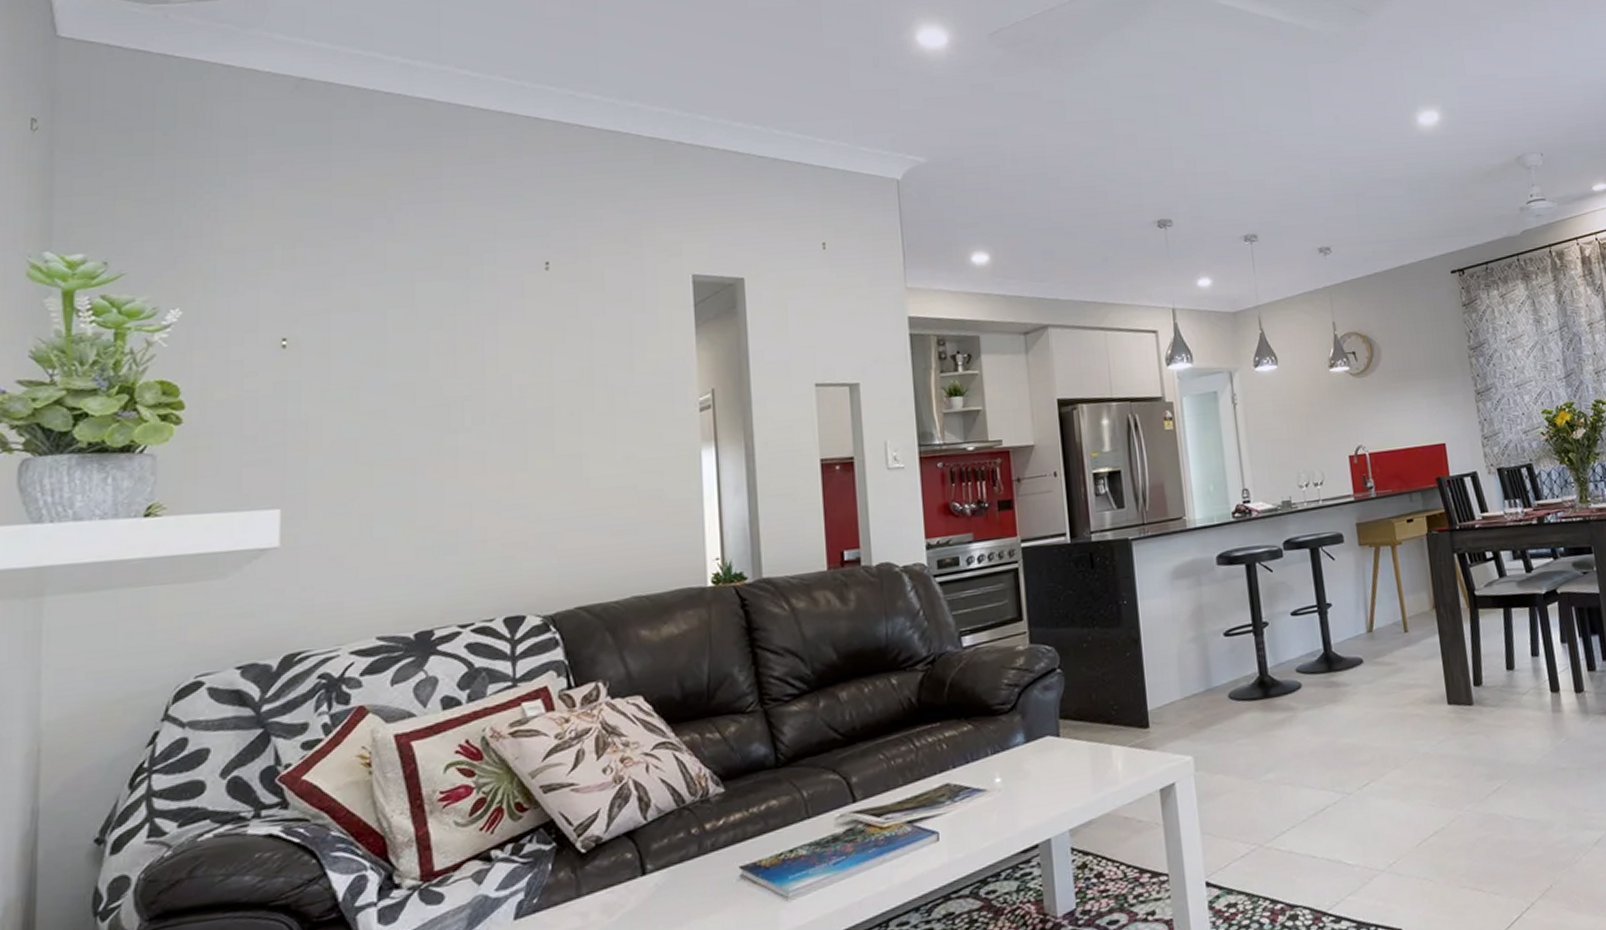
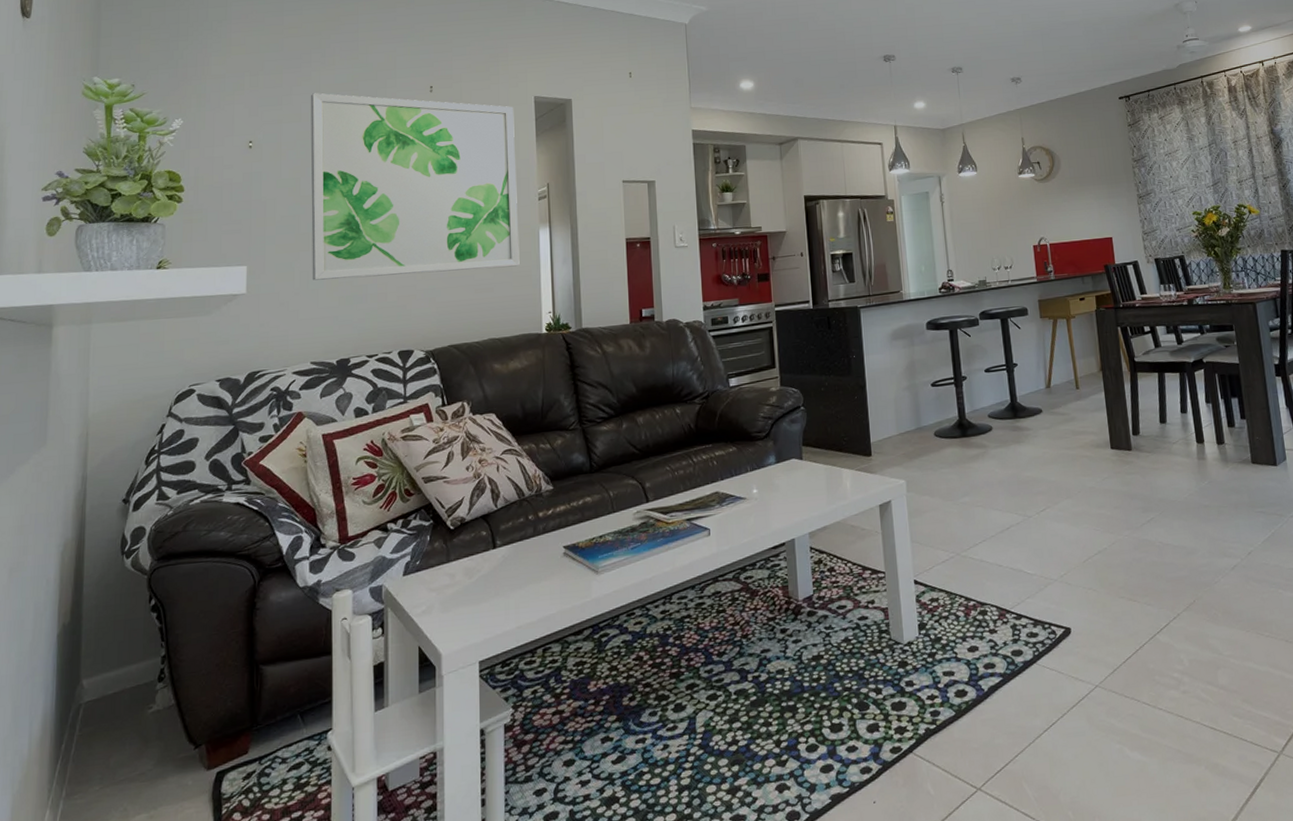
wall art: none [373,272,675,527] -> present [310,93,520,281]

